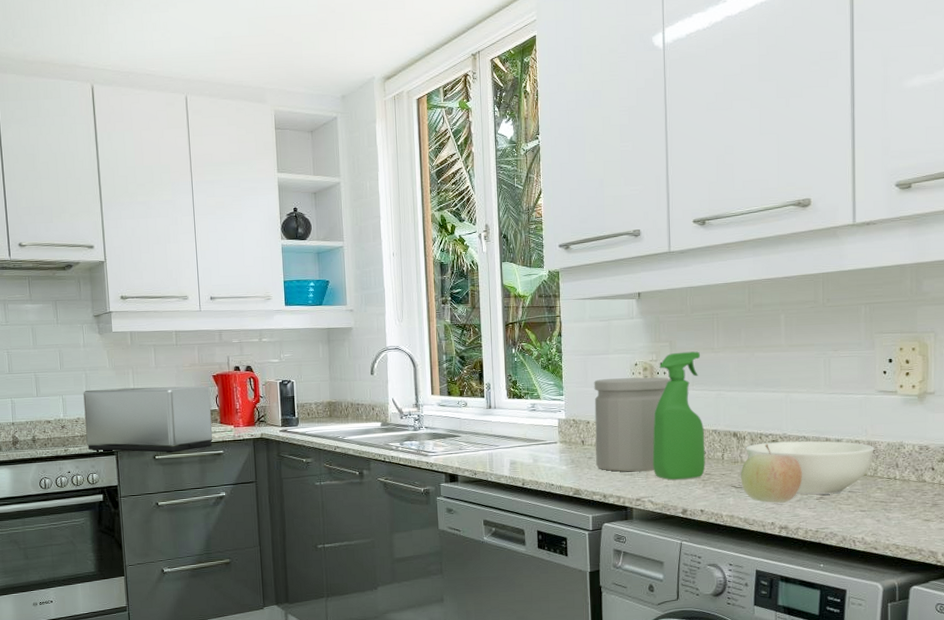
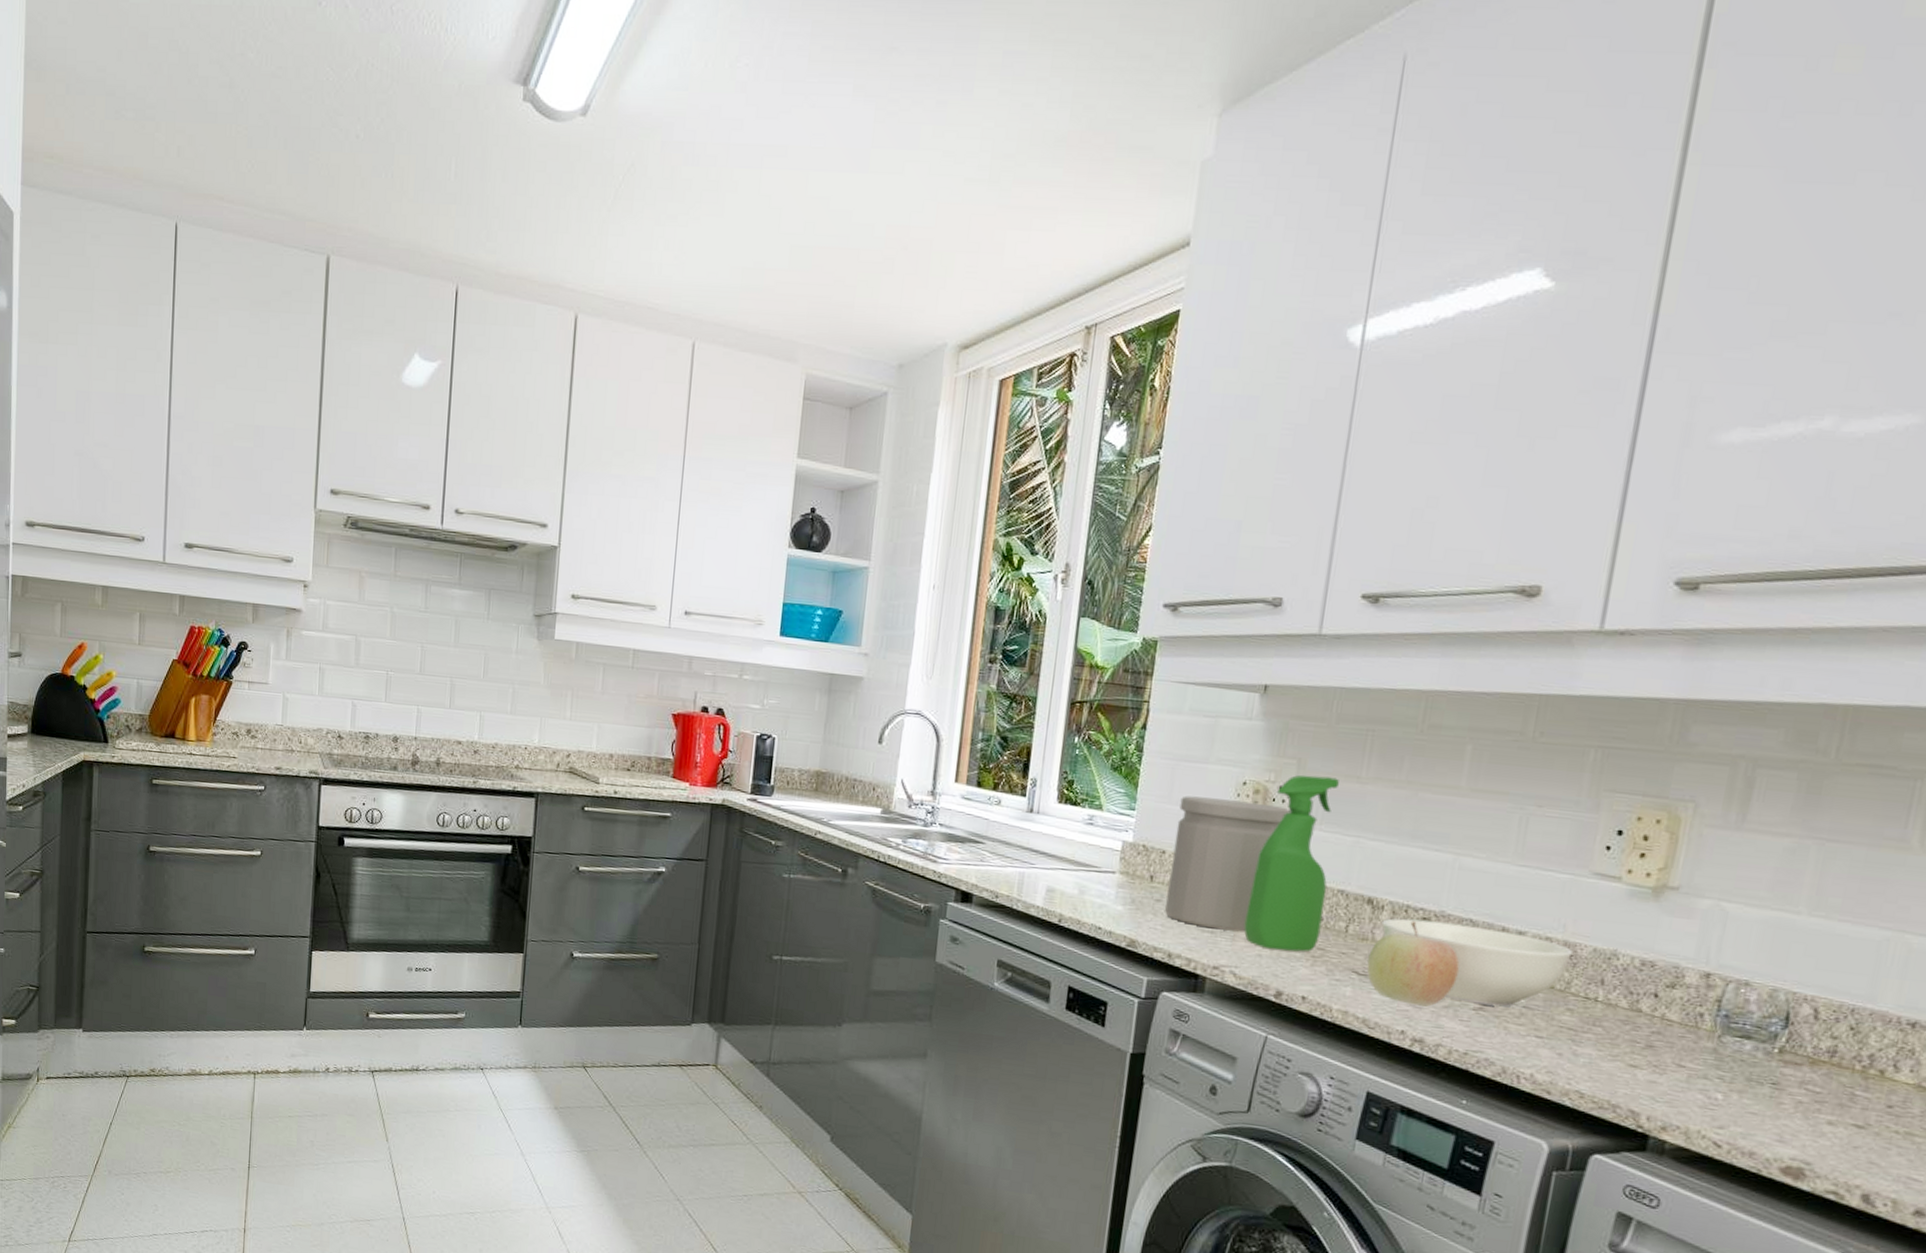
toaster: present [83,386,213,454] -> none [502,709,666,807]

